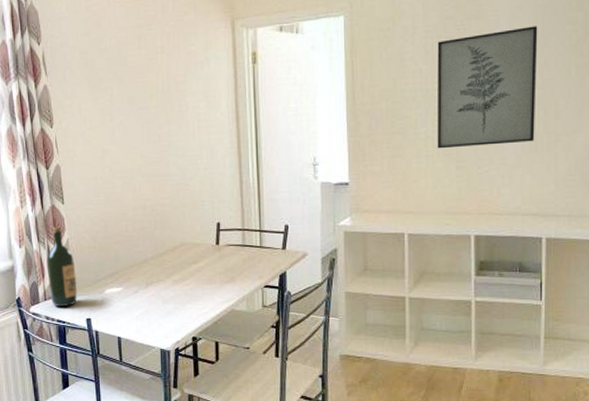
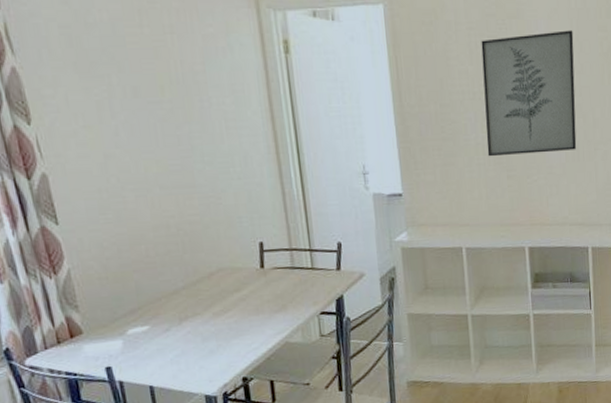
wine bottle: present [46,226,78,306] -> none [41,253,90,356]

